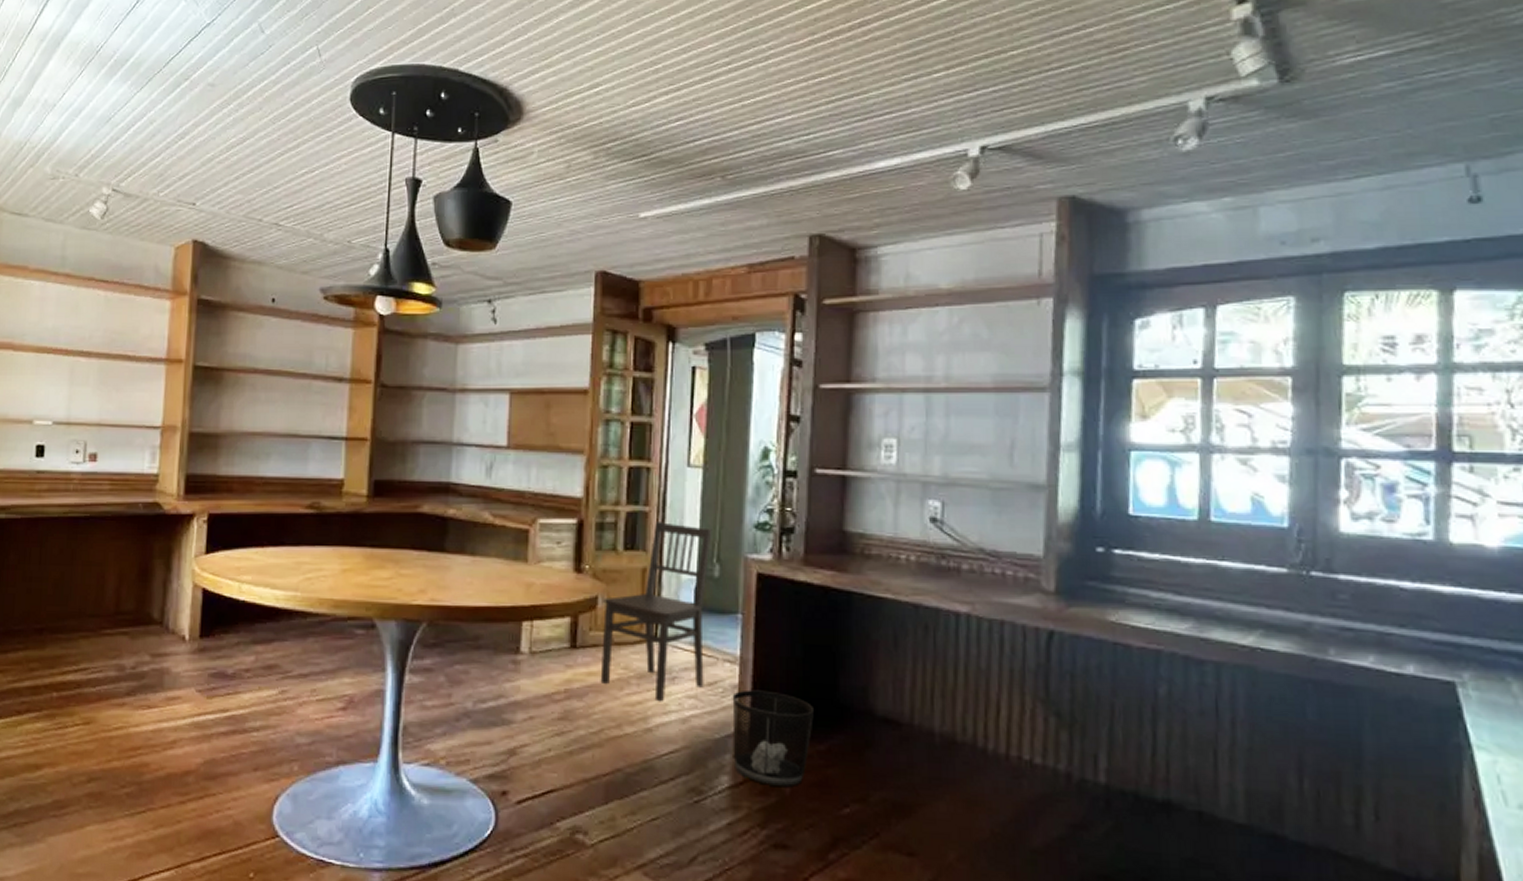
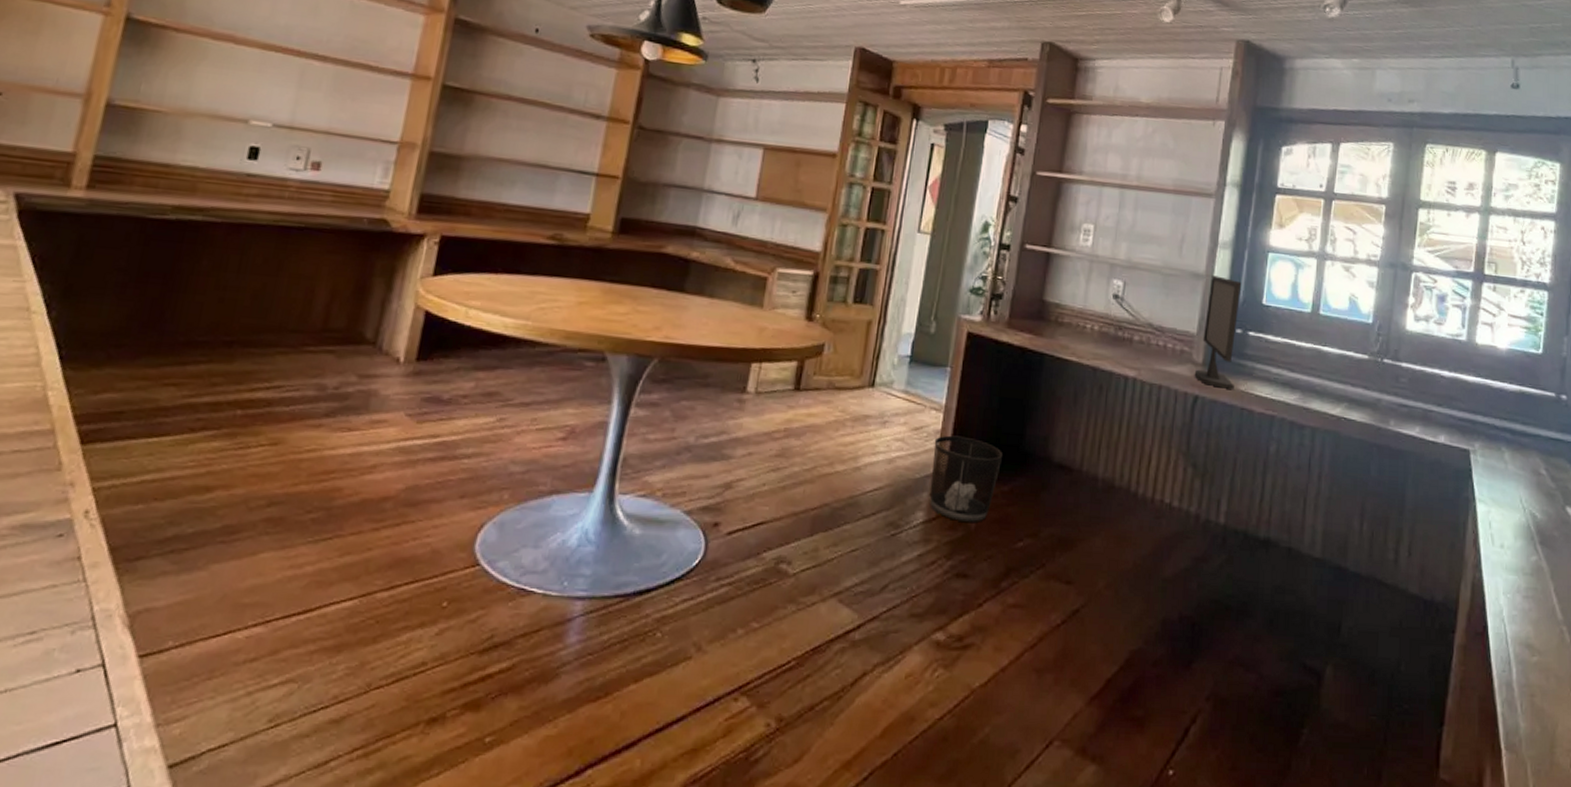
dining chair: present [600,522,712,702] -> none [818,279,933,444]
computer monitor: none [1045,485,1101,620] -> present [1194,275,1242,389]

